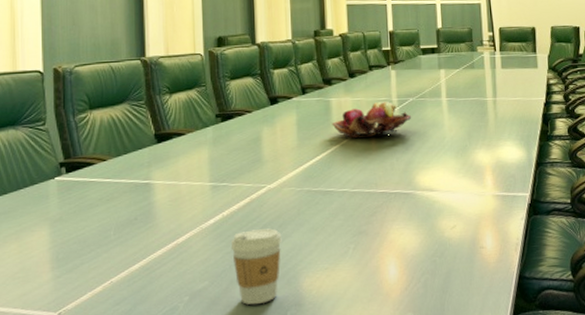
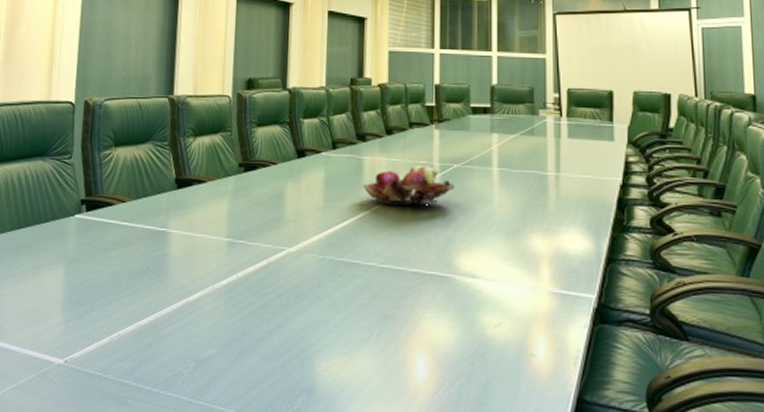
coffee cup: present [230,228,282,305] -> none [242,297,299,384]

